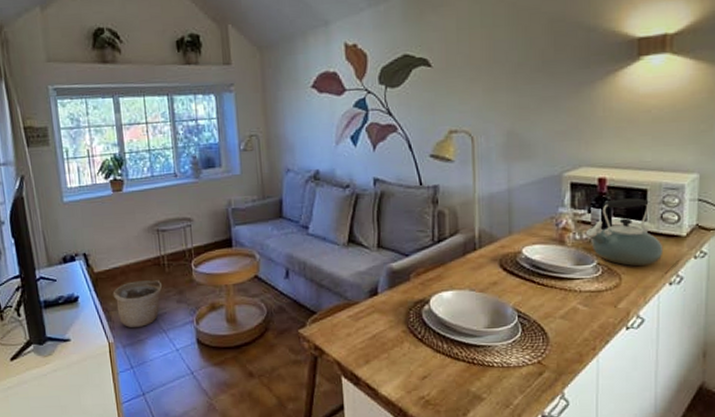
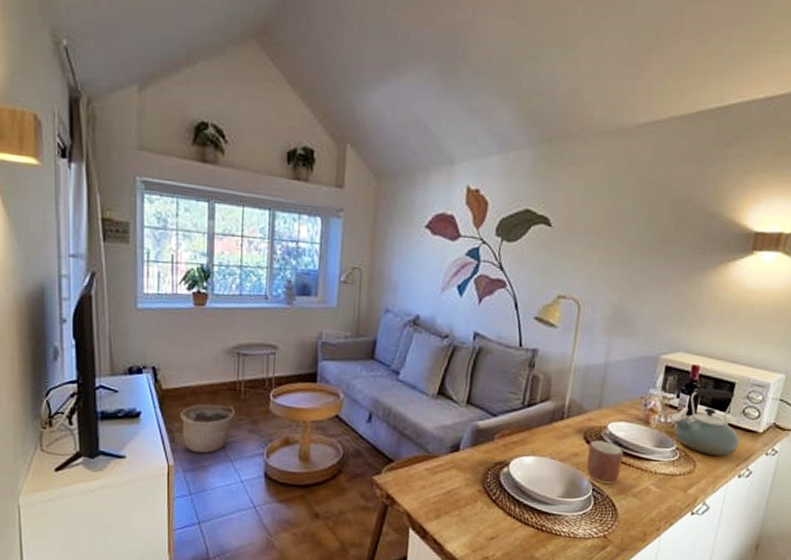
mug: none [507,266,543,309] -> present [585,440,624,484]

